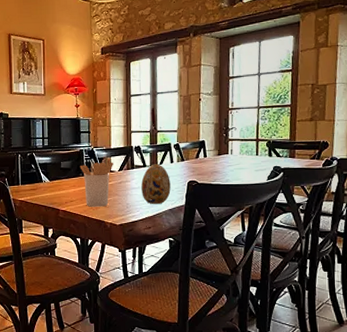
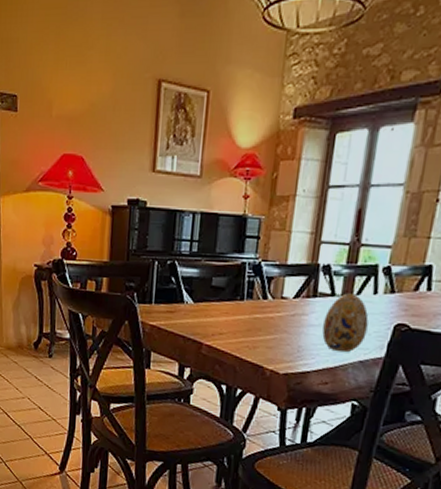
utensil holder: present [79,157,113,207] -> none [238,277,287,347]

